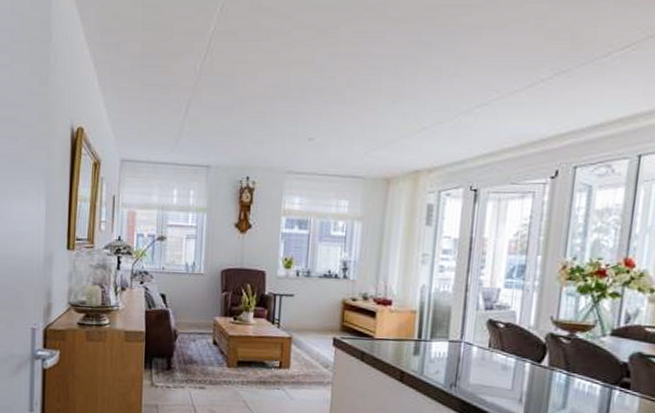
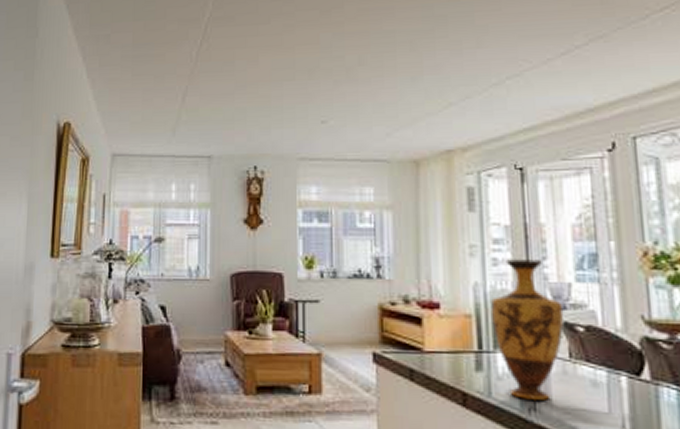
vase: none [432,267,491,379] -> present [491,259,564,400]

